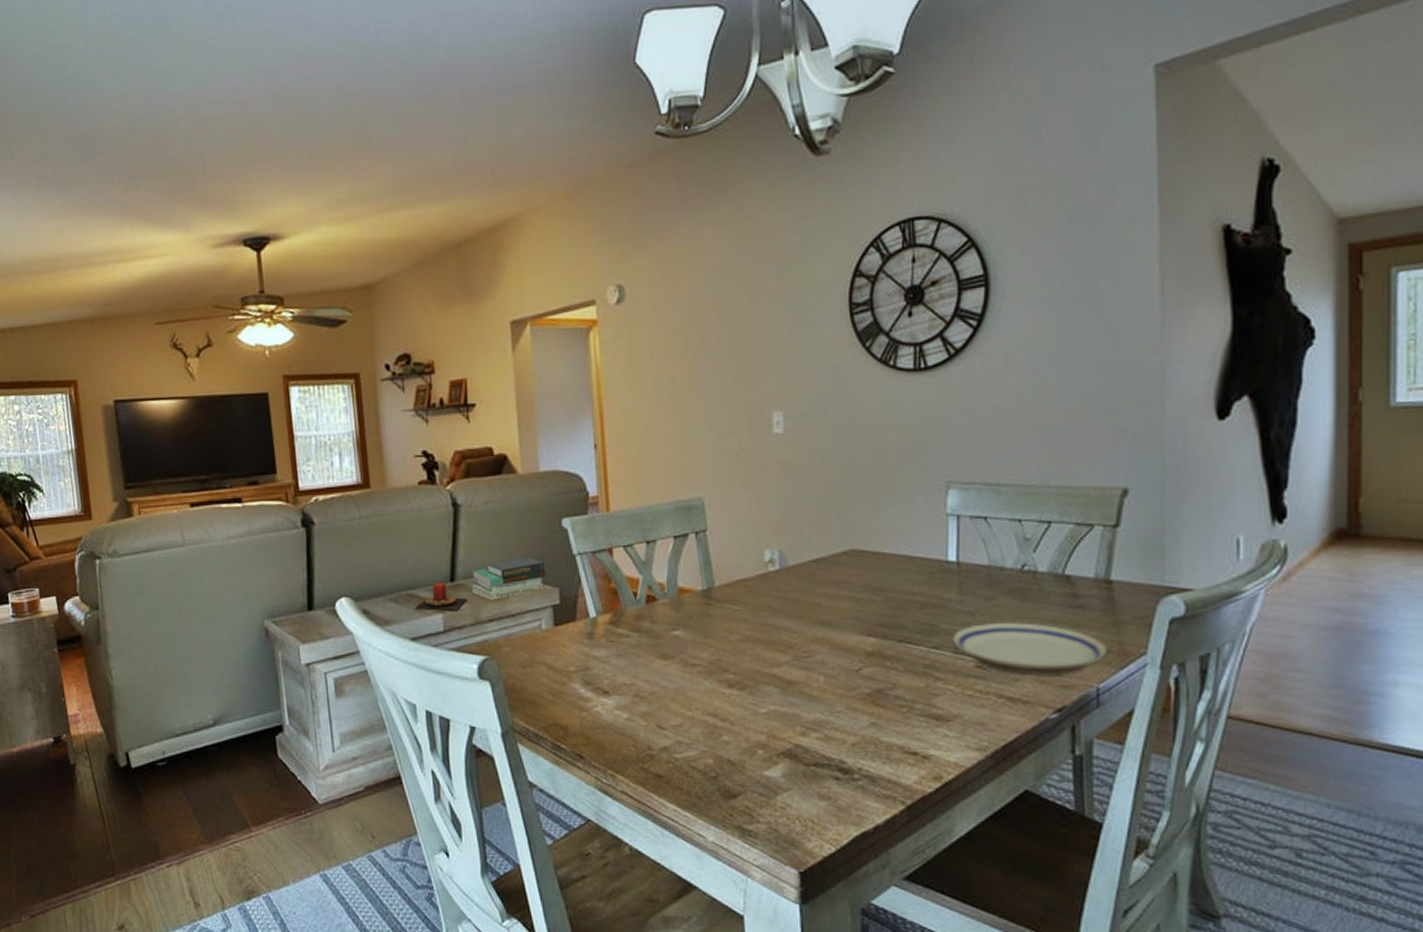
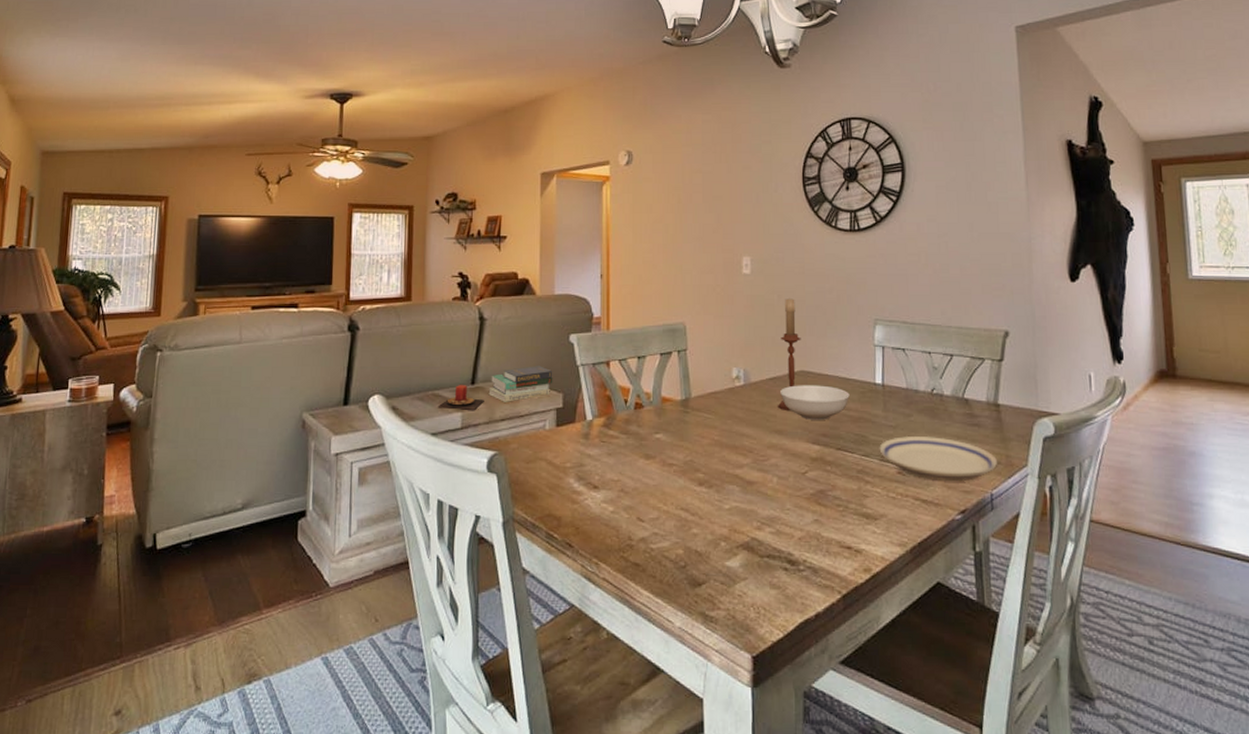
candlestick: none [823,460,851,598] -> present [778,297,801,410]
bowl: none [826,566,914,608] -> present [780,385,850,420]

